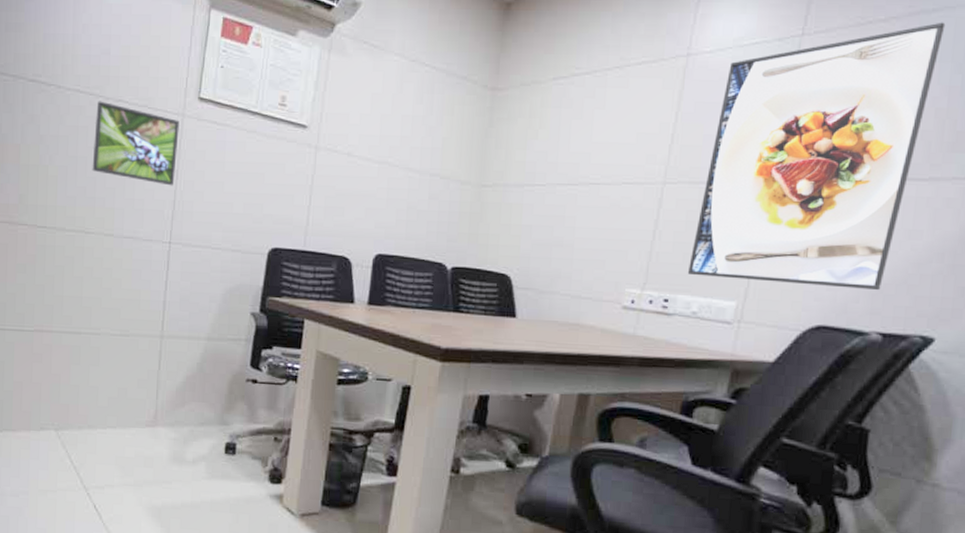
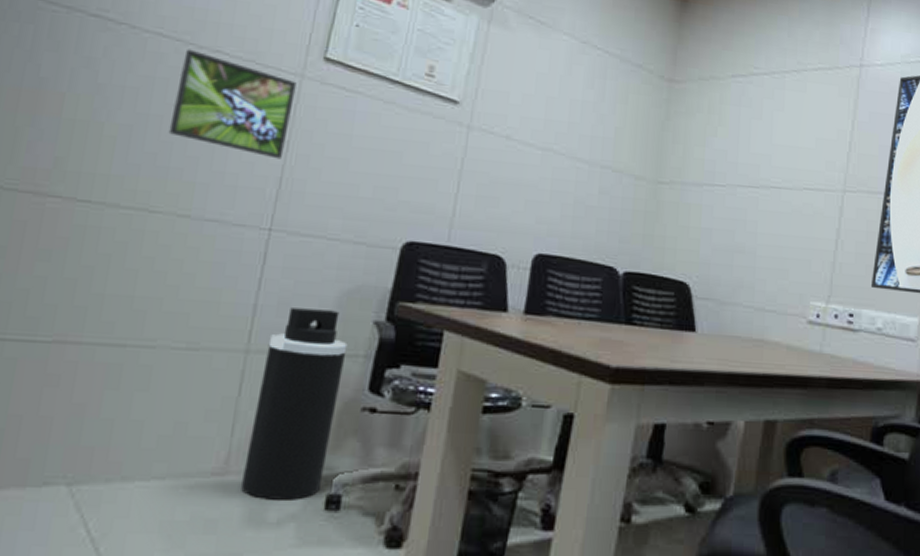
trash can: none [167,303,233,446] -> present [241,308,348,500]

